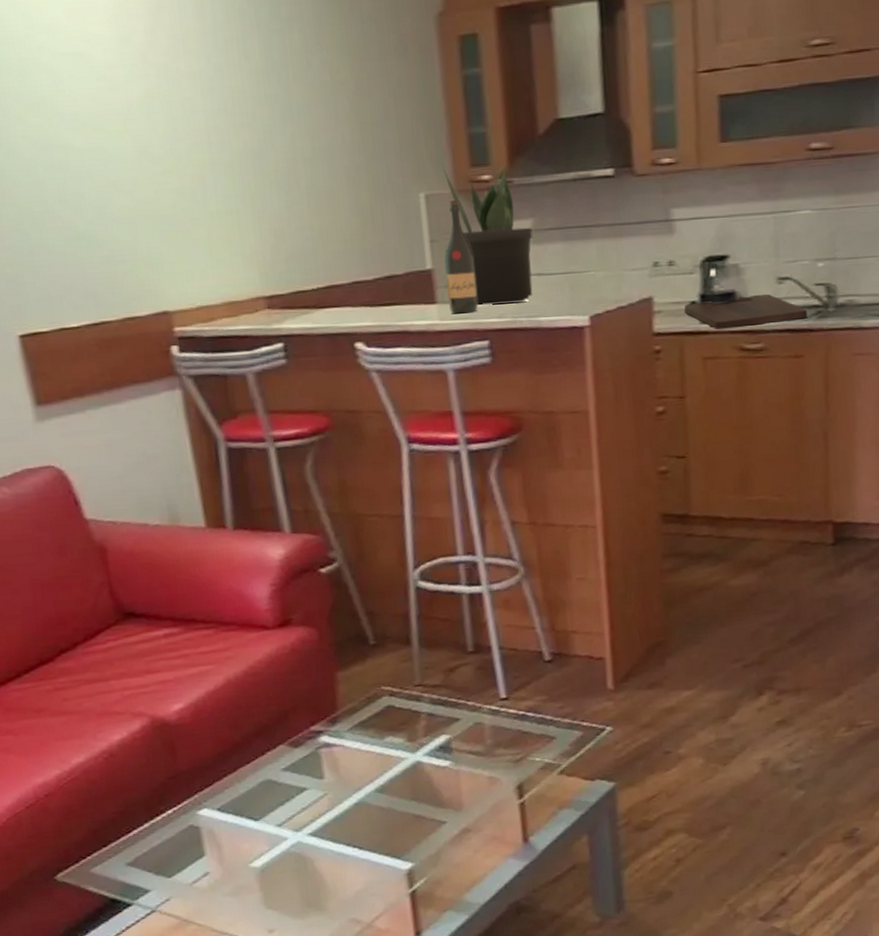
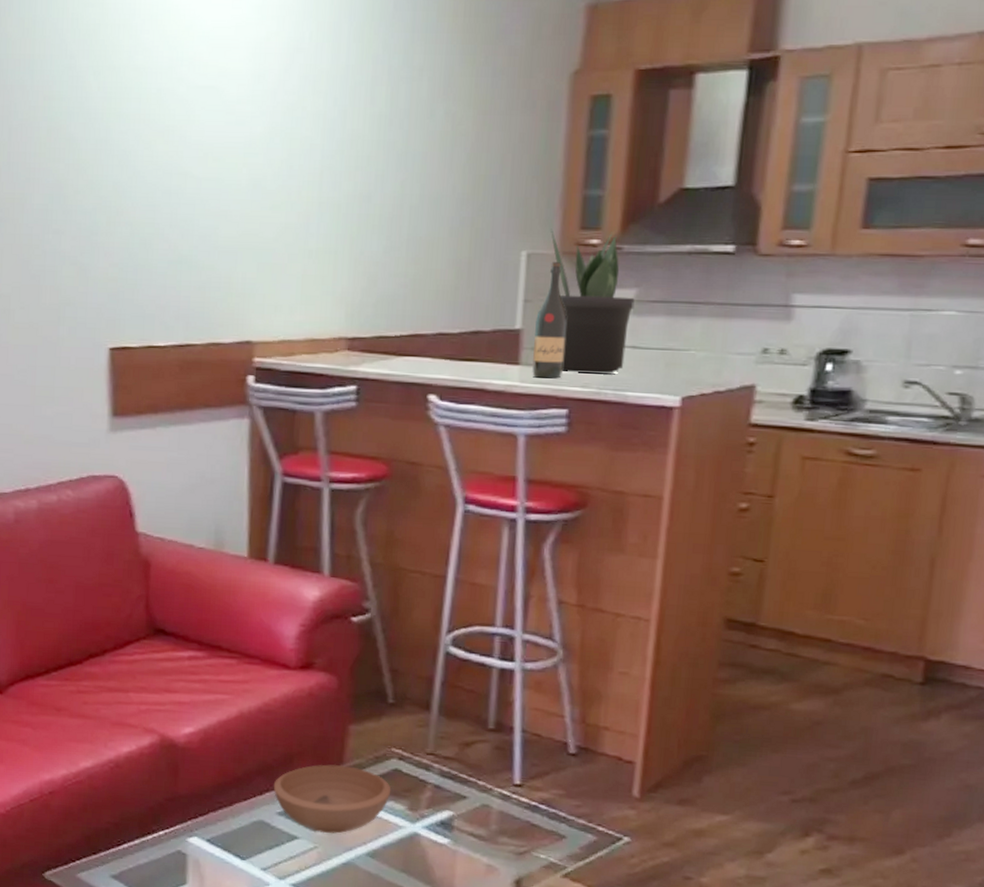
bowl: none [273,711,388,780] -> present [273,764,391,834]
cutting board: present [684,294,808,330] -> none [790,397,935,430]

